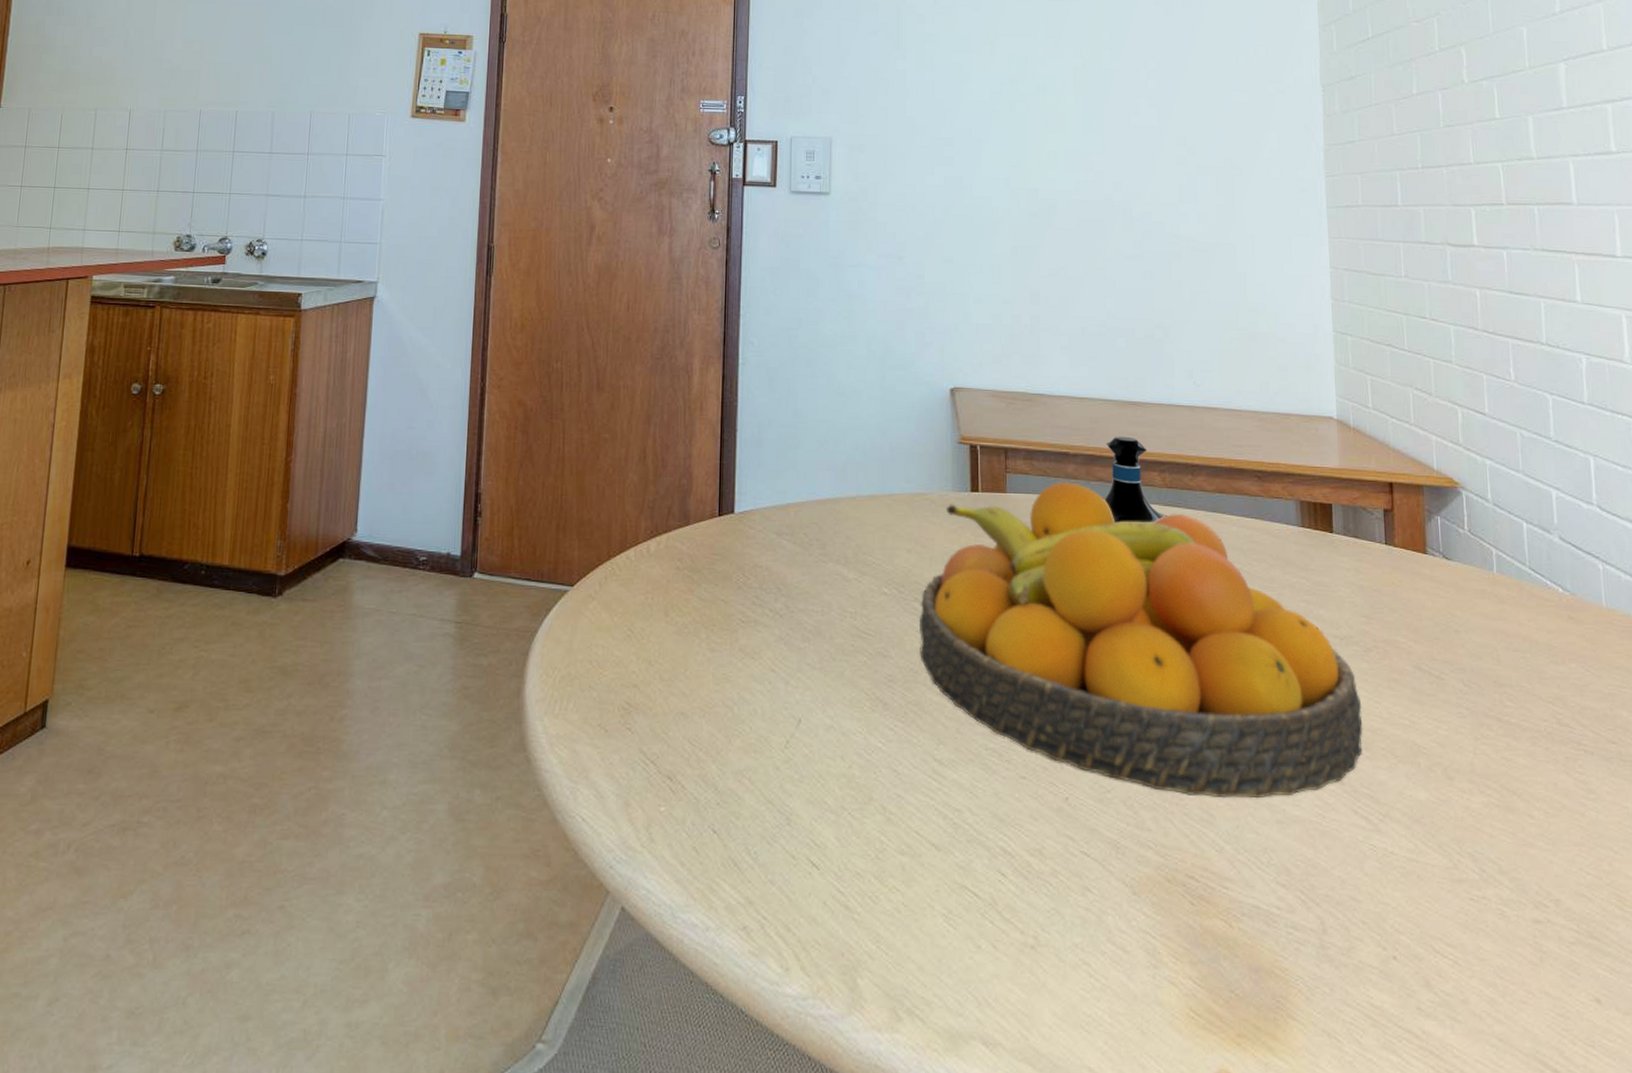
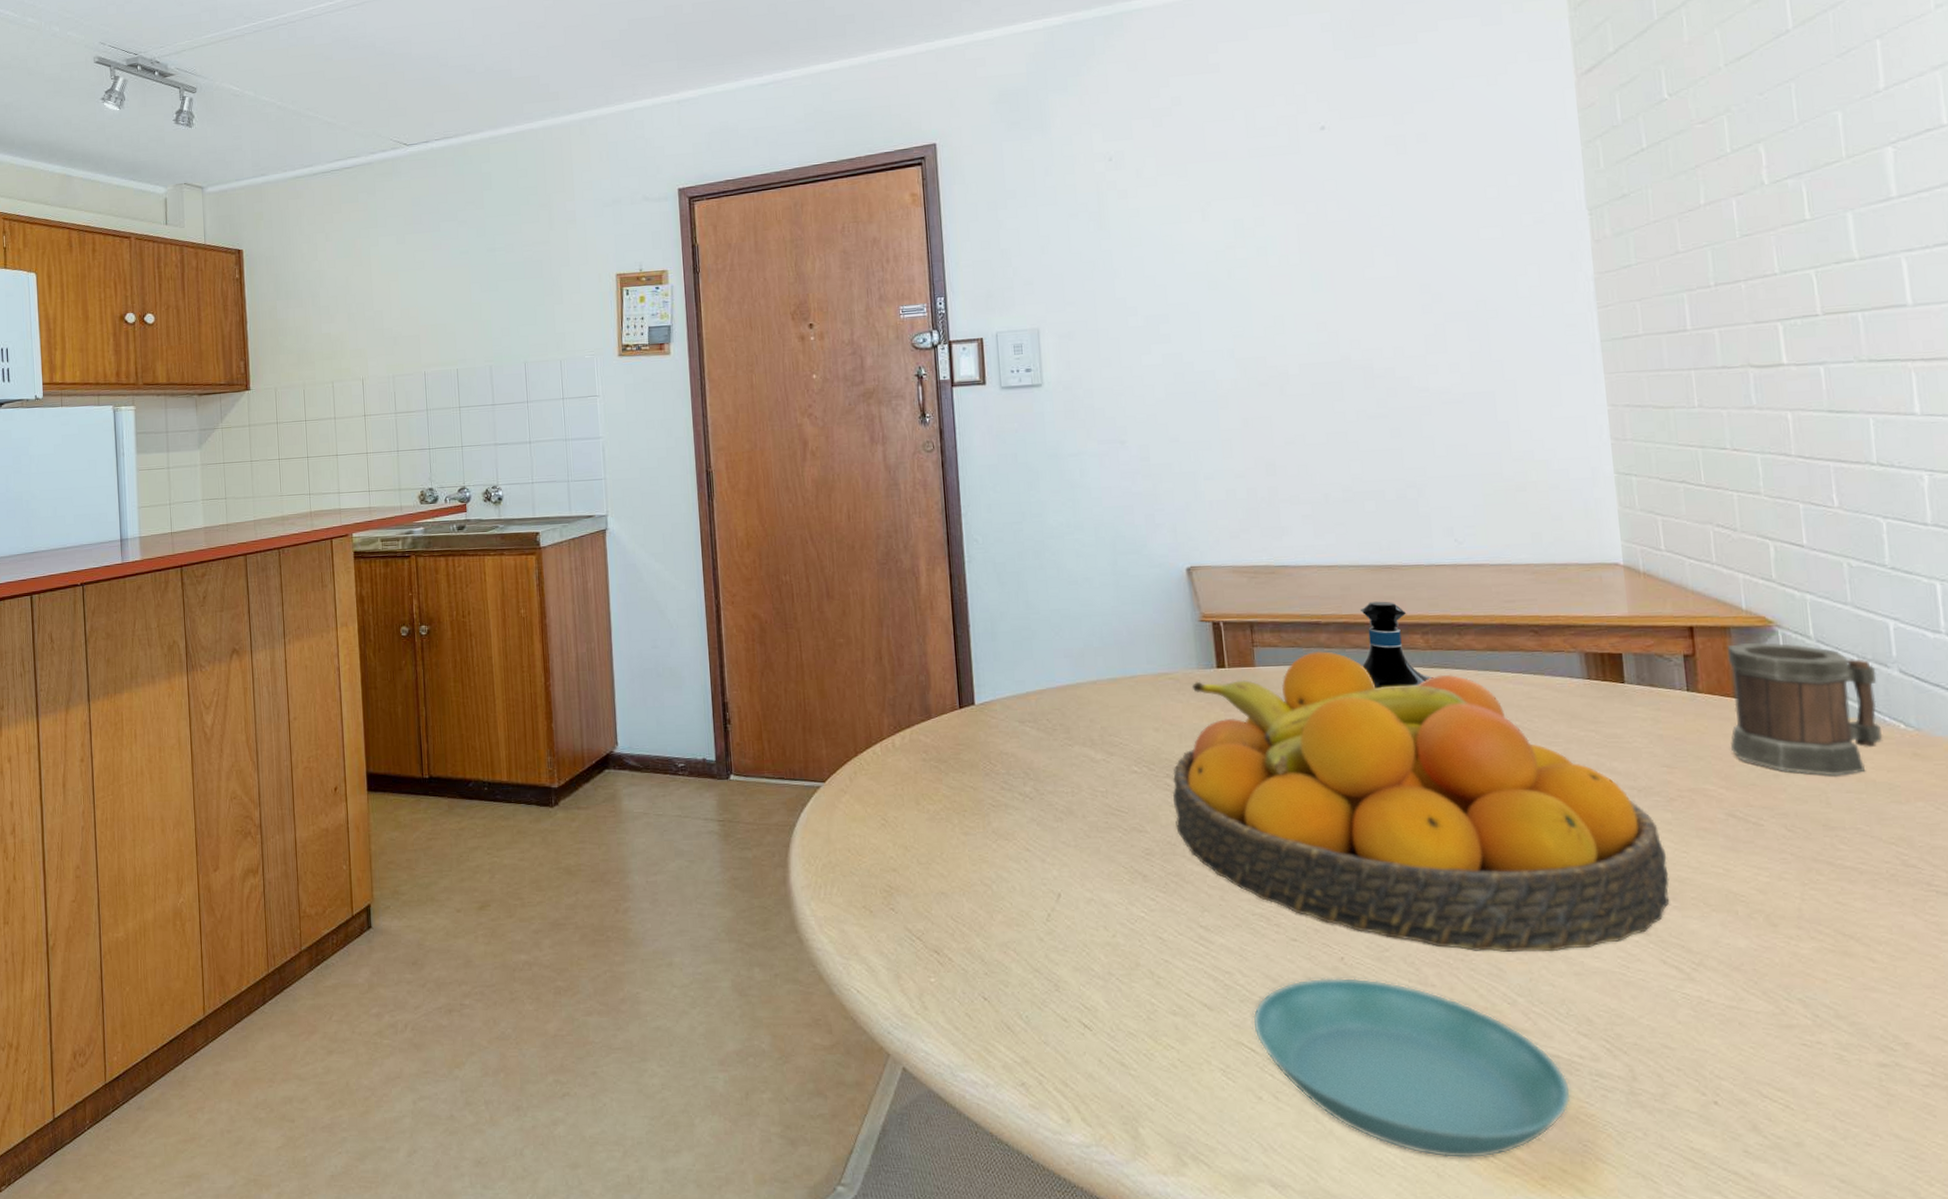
saucer: none [977,818,1268,1015] -> present [1252,977,1572,1159]
mug: none [1419,501,1545,635] -> present [1727,642,1884,777]

